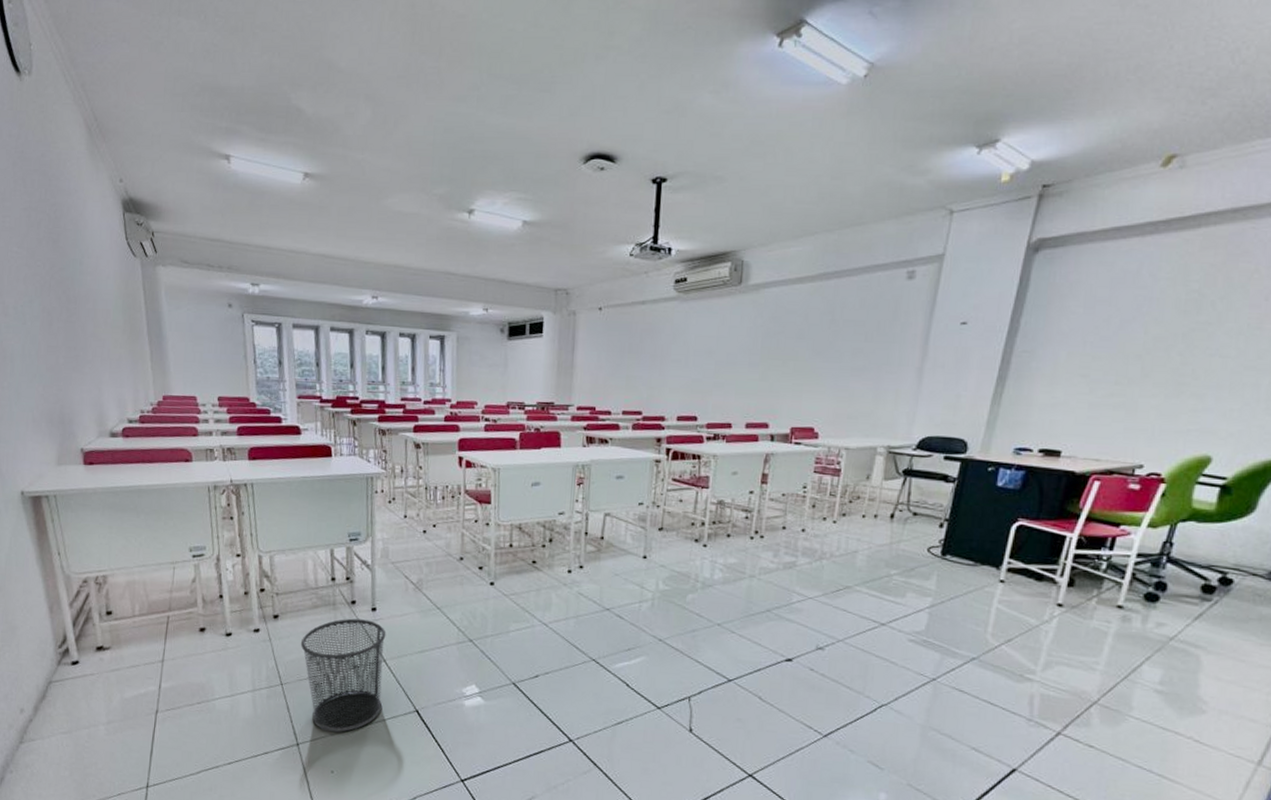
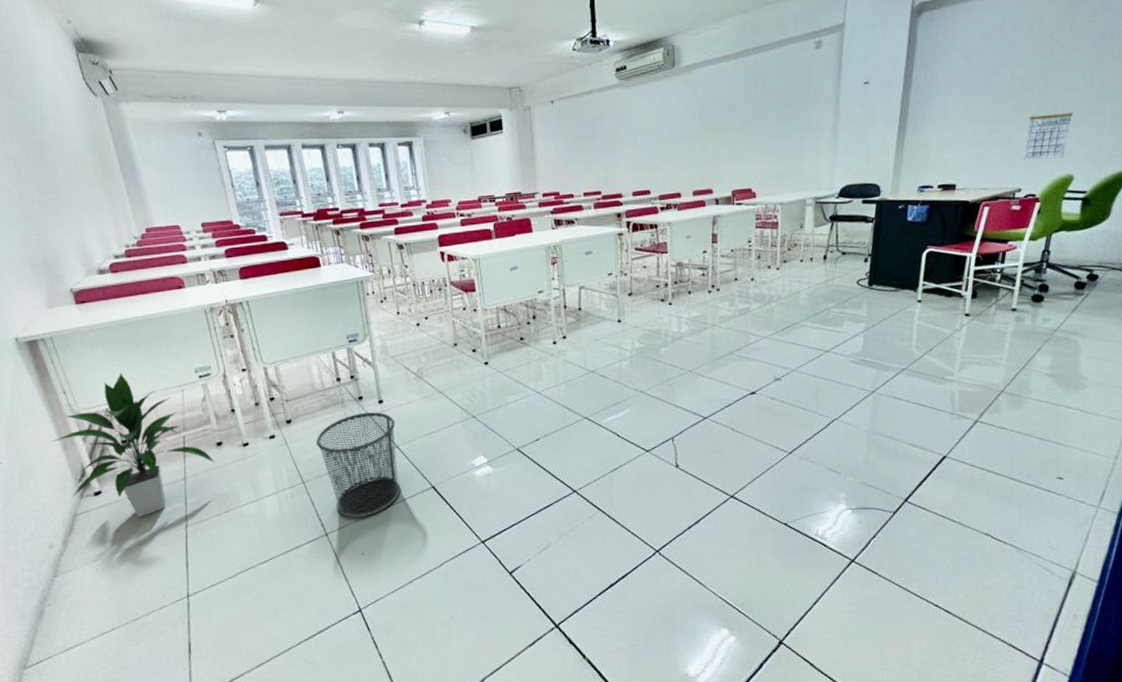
indoor plant: none [39,541,196,695] -> present [51,373,215,517]
calendar: none [1148,381,1218,435] -> present [1023,111,1073,160]

